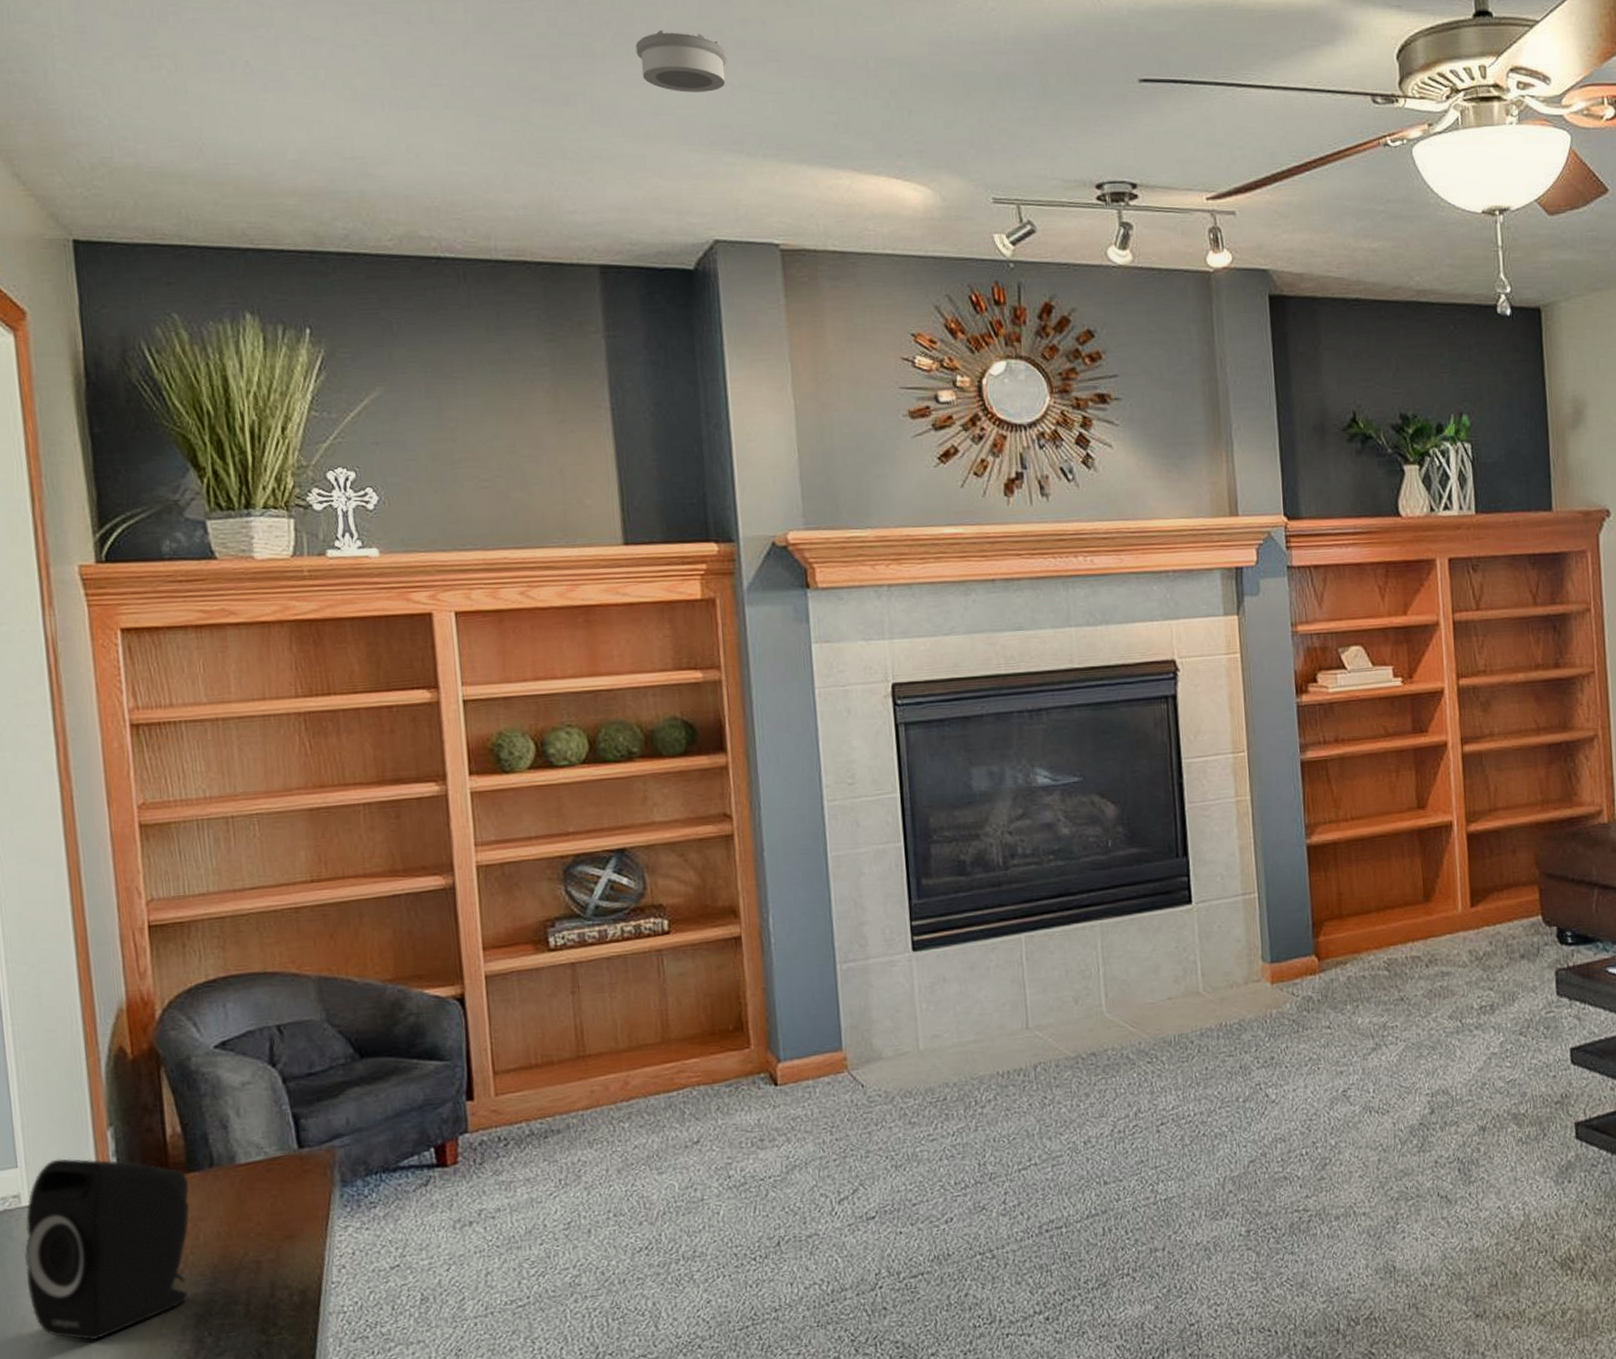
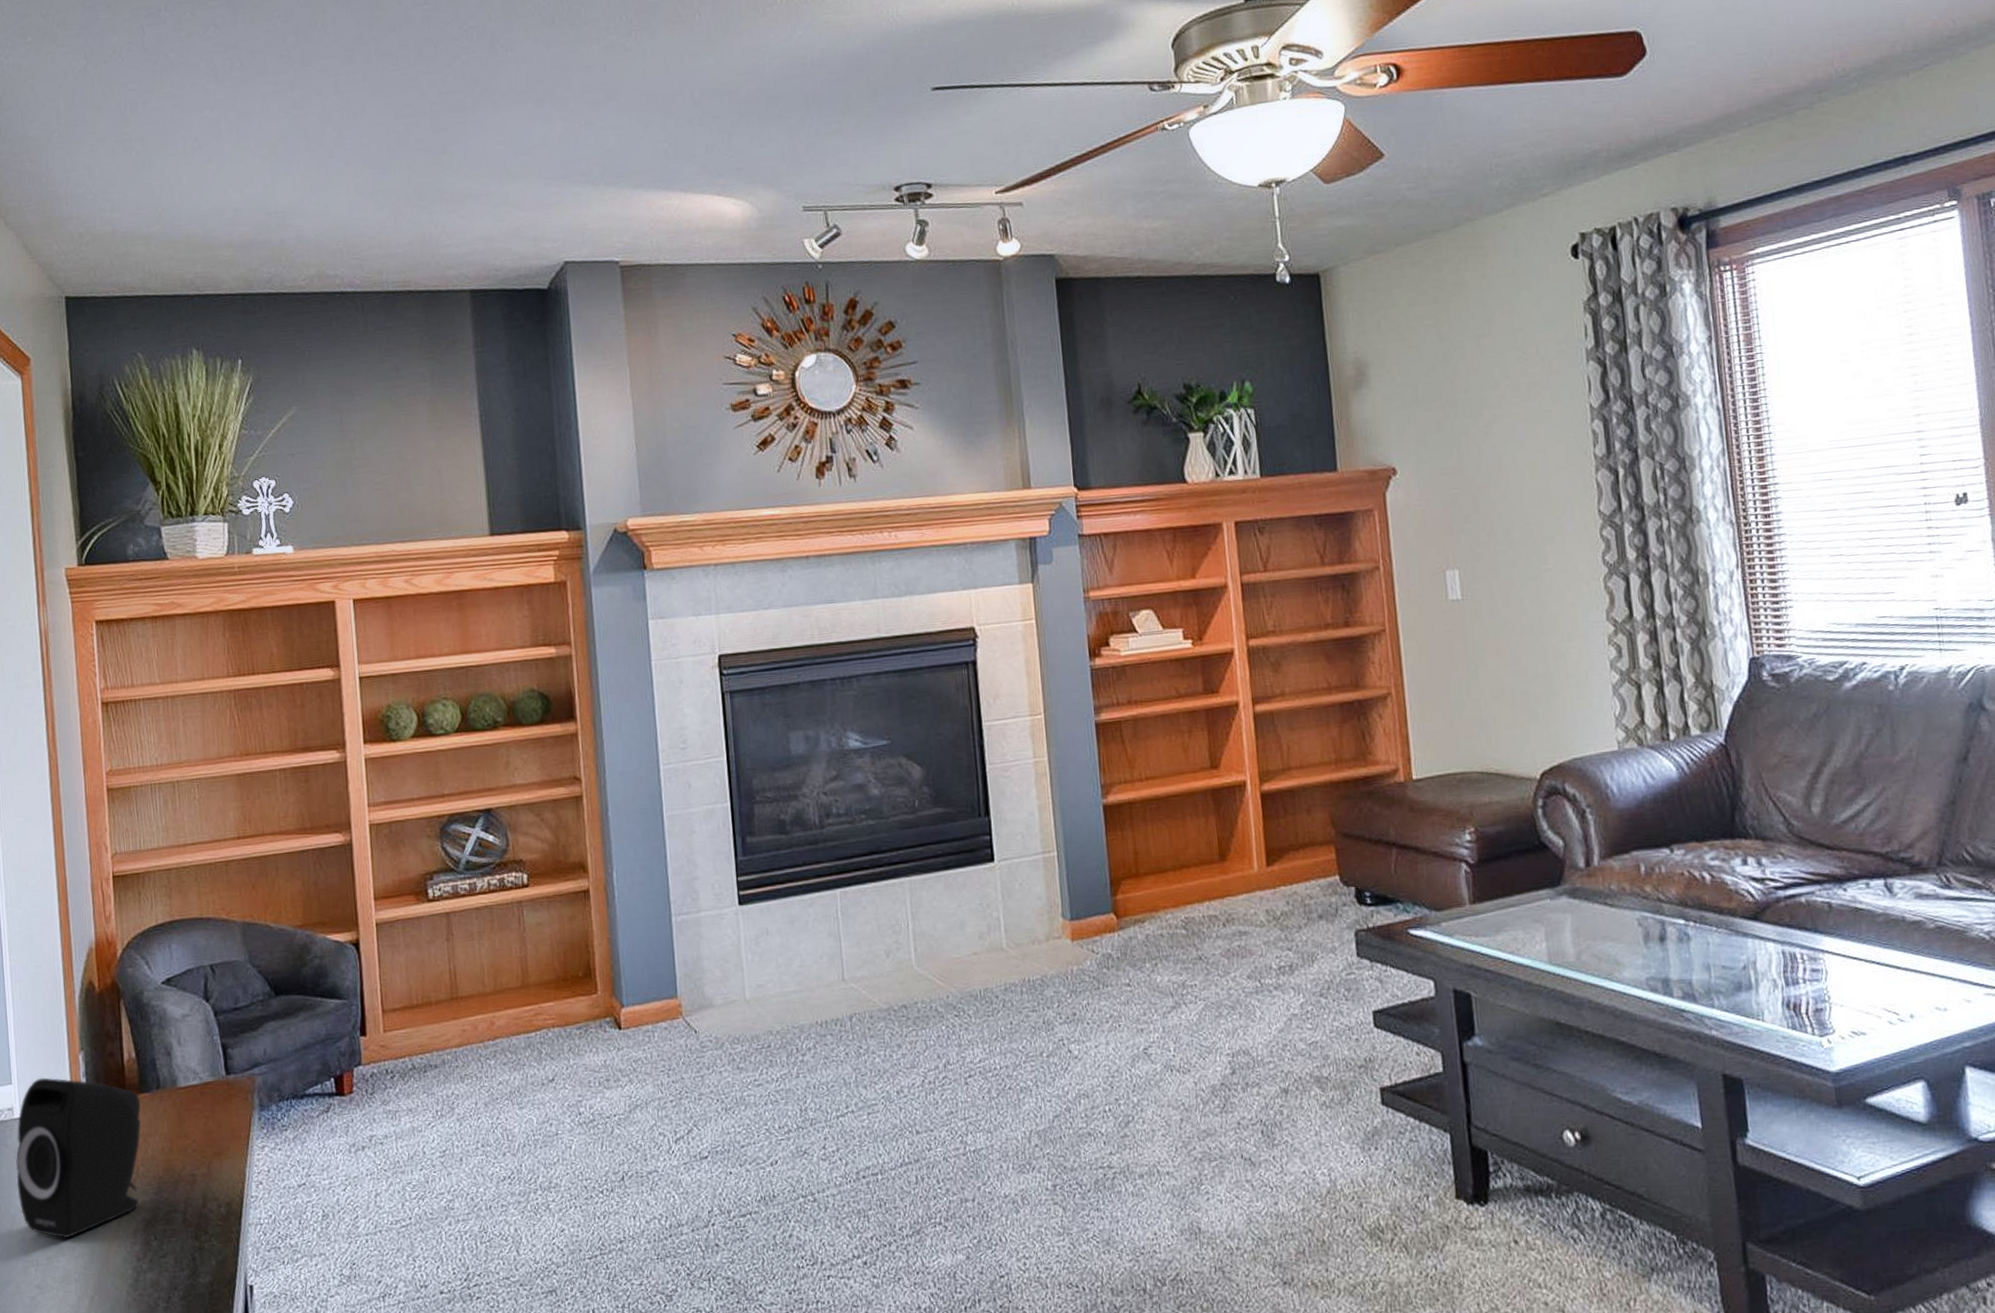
smoke detector: present [635,29,728,93] -> none [499,81,576,134]

